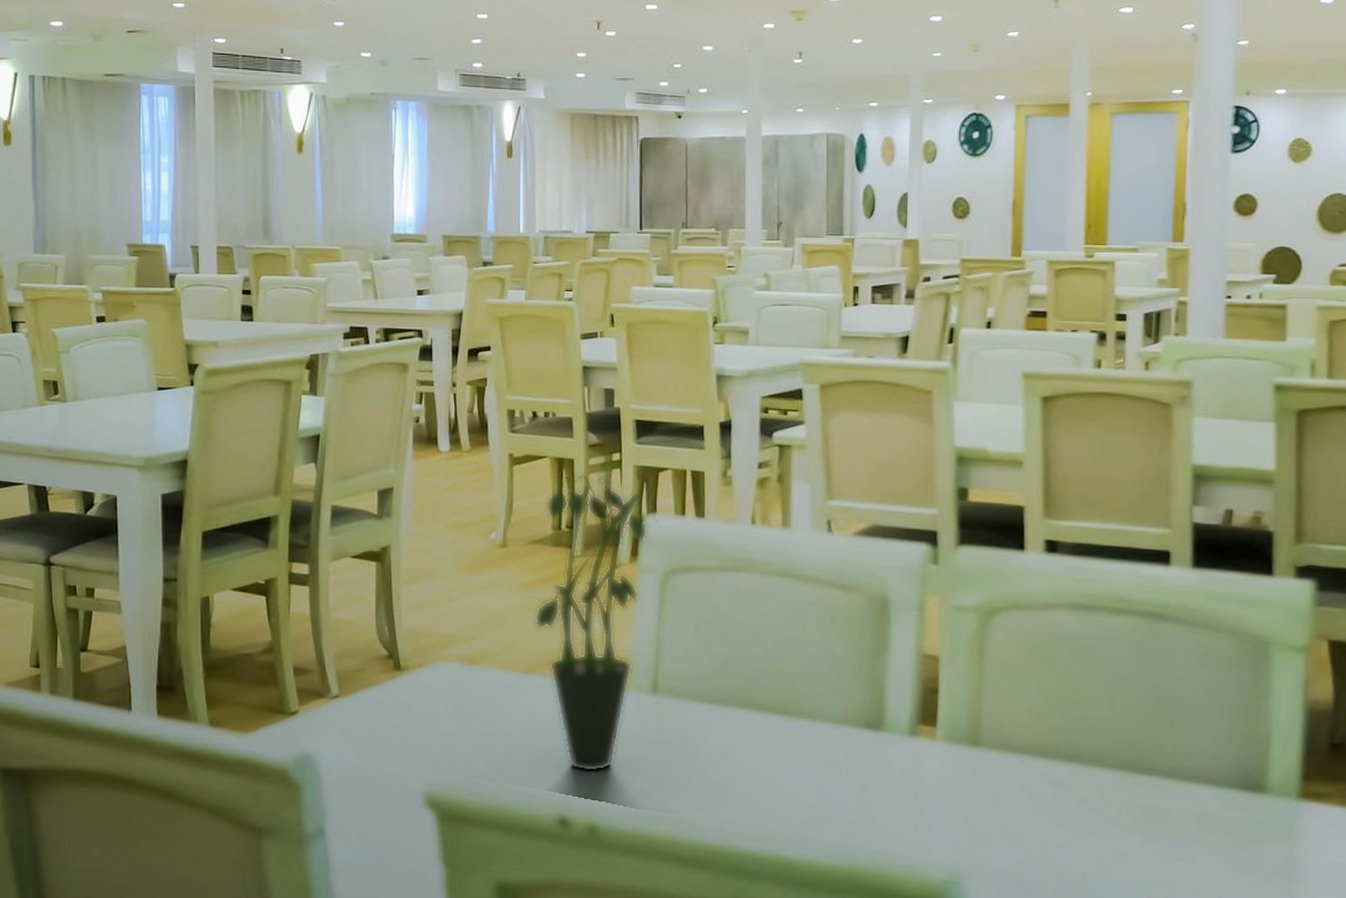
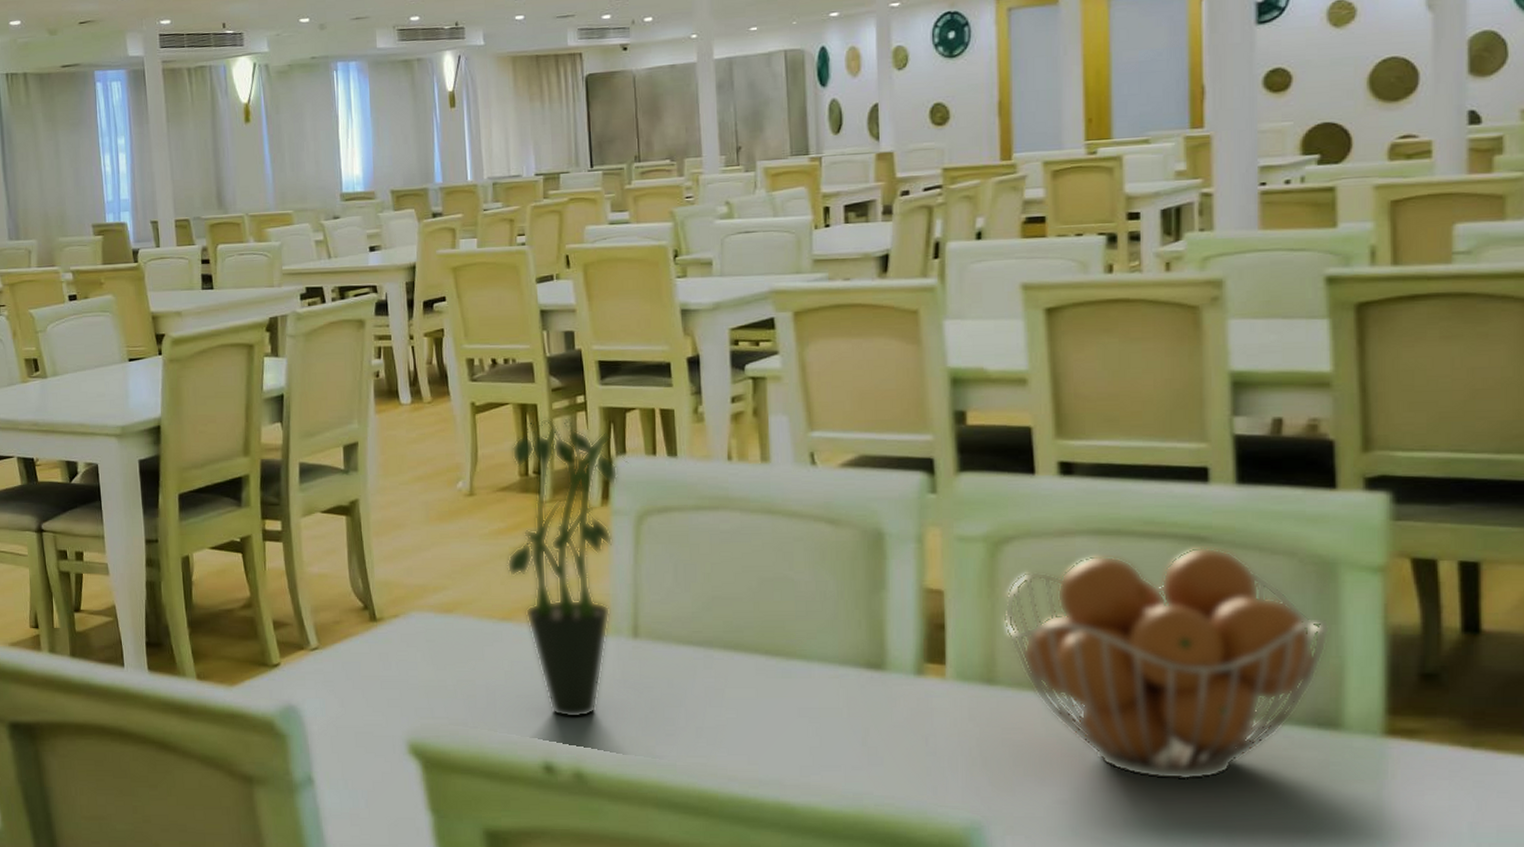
fruit basket: none [989,623,1262,838] -> present [1003,546,1331,781]

